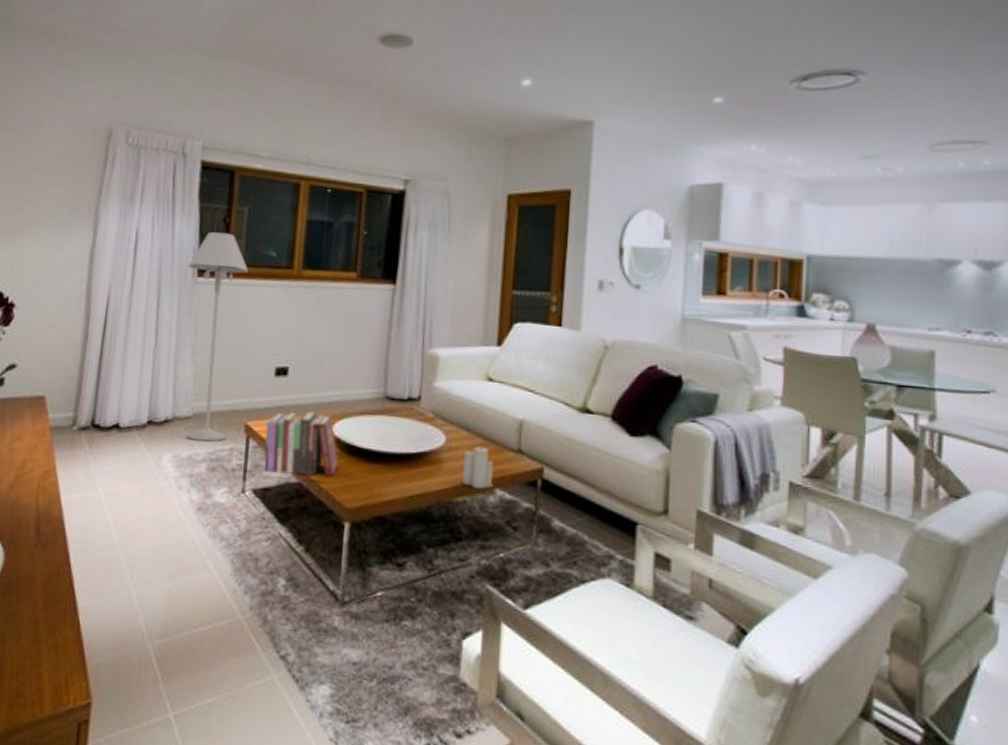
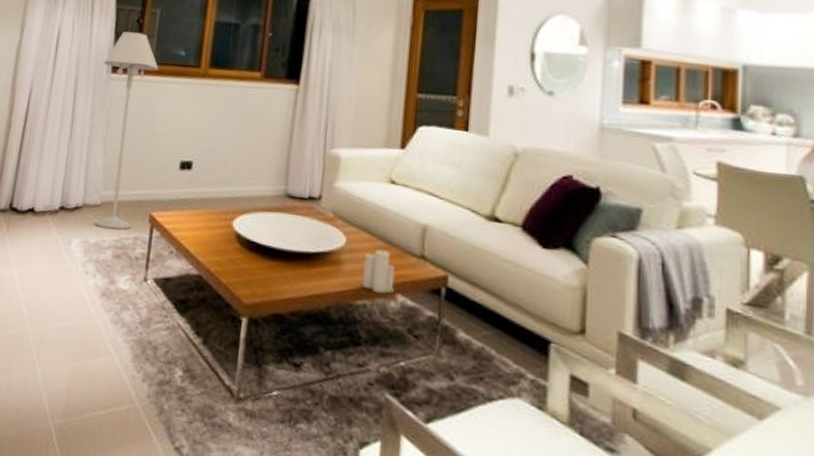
books: present [264,411,339,477] -> none [166,205,238,272]

